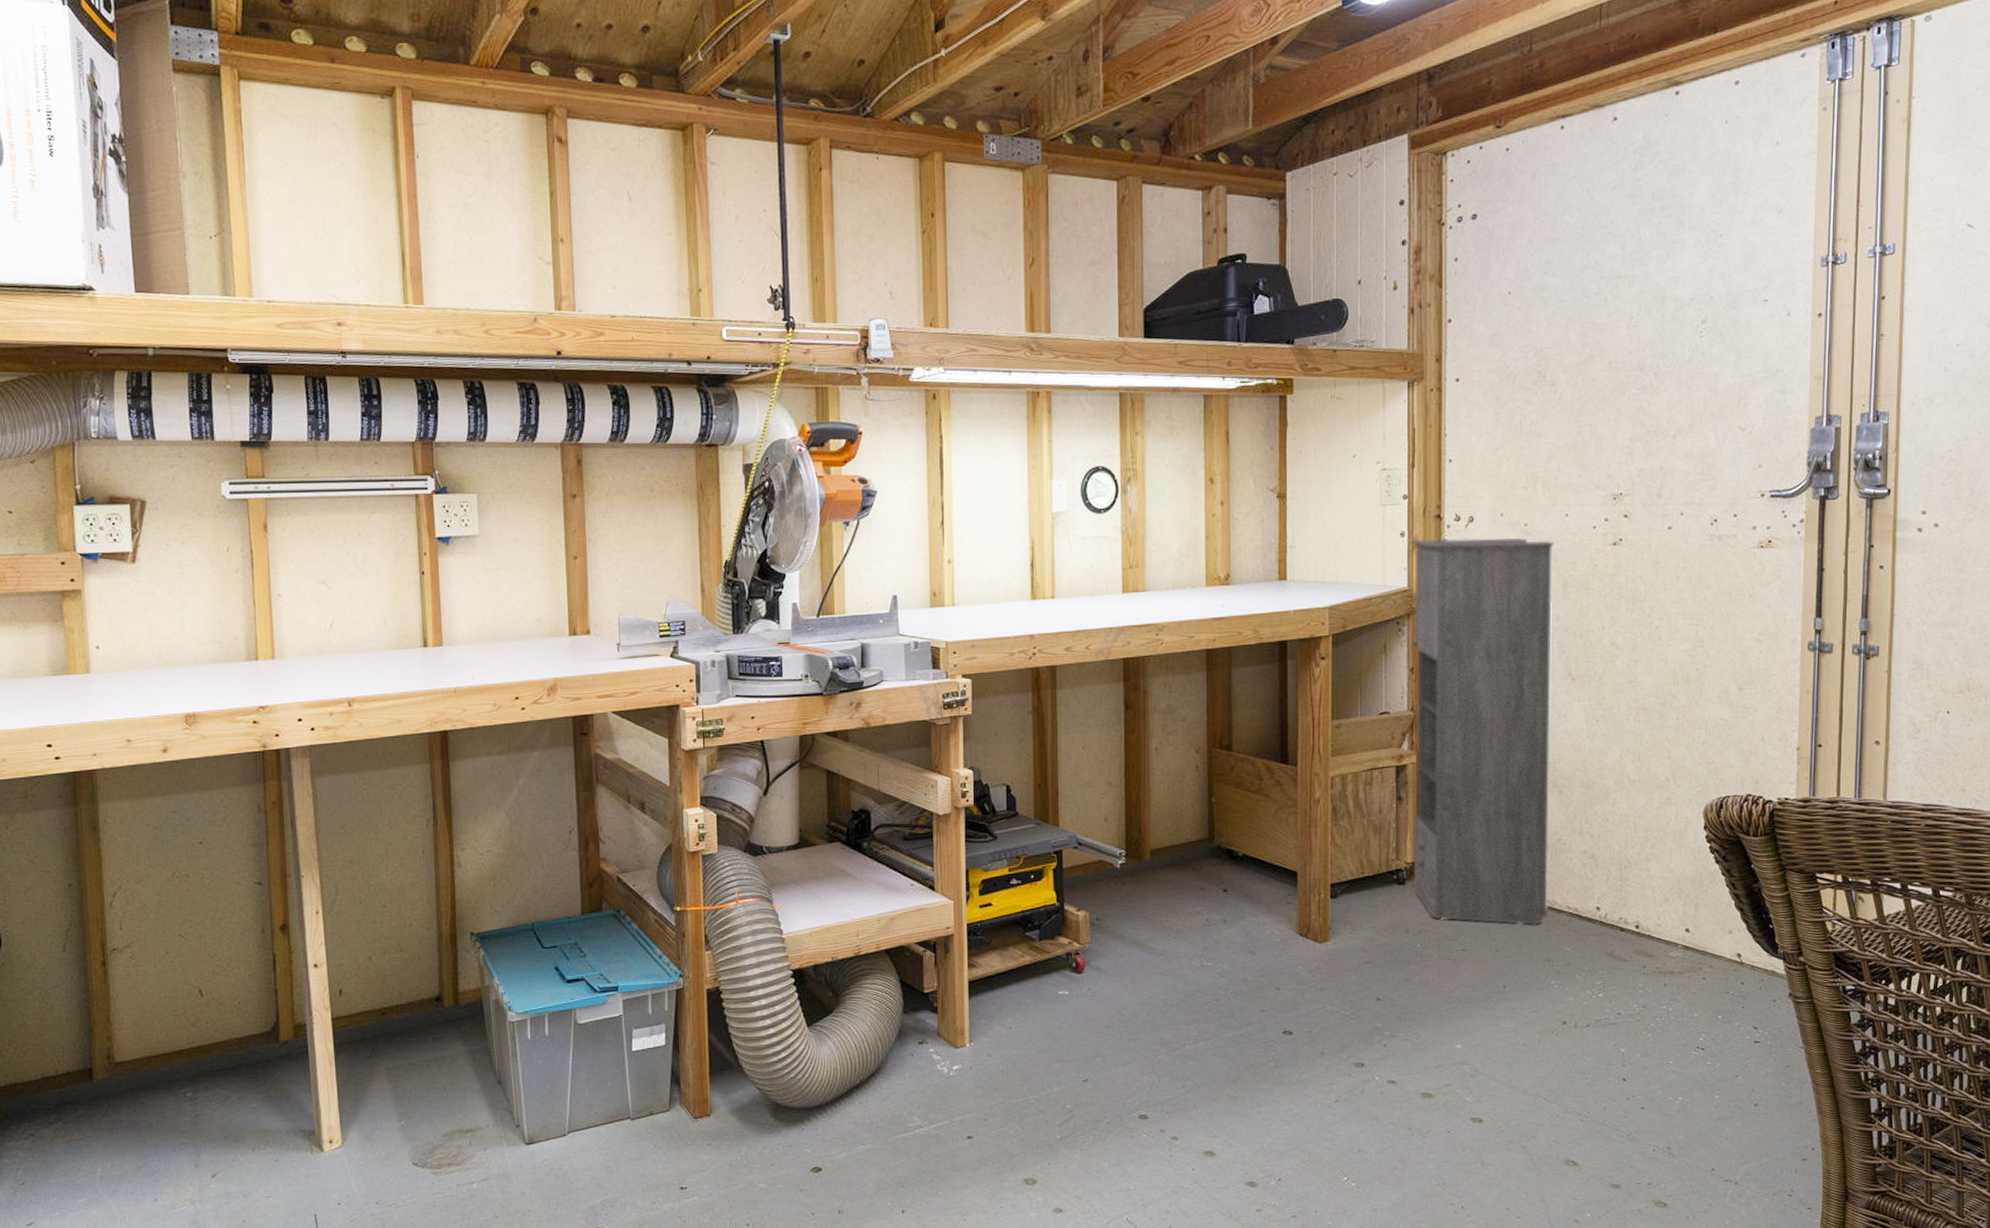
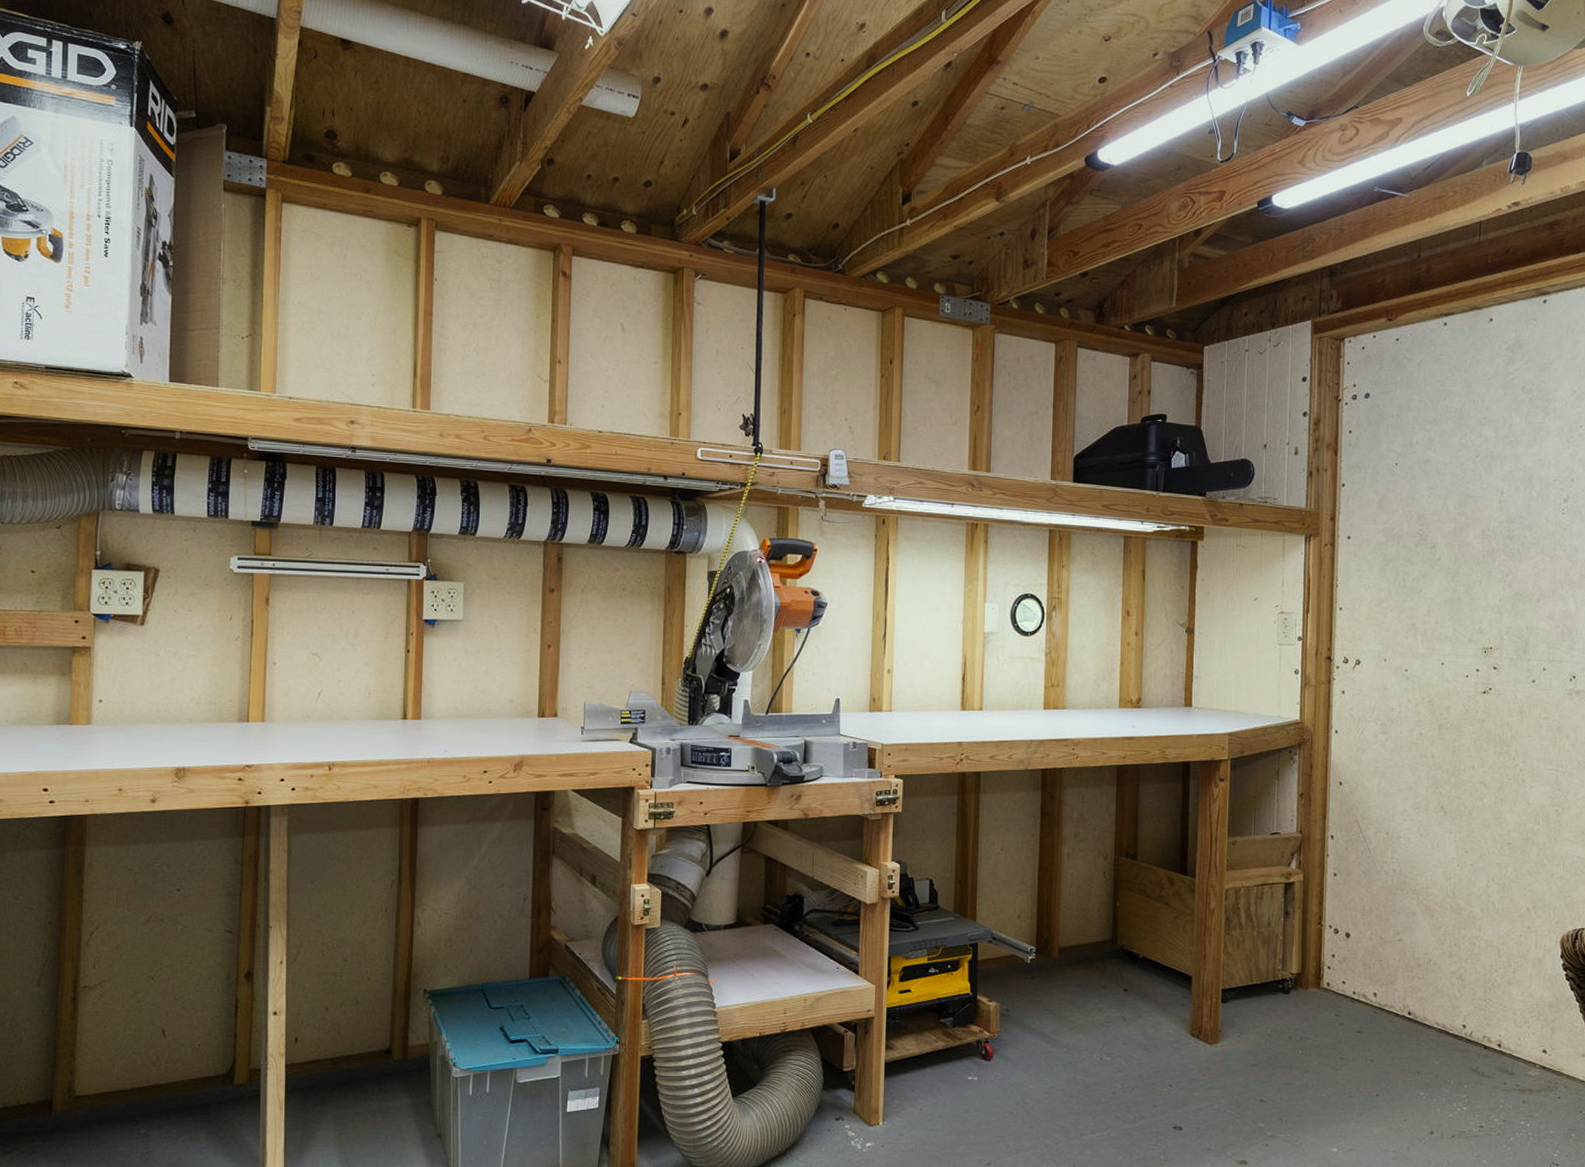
storage cabinet: present [1410,538,1554,925] -> none [1298,678,1431,1038]

